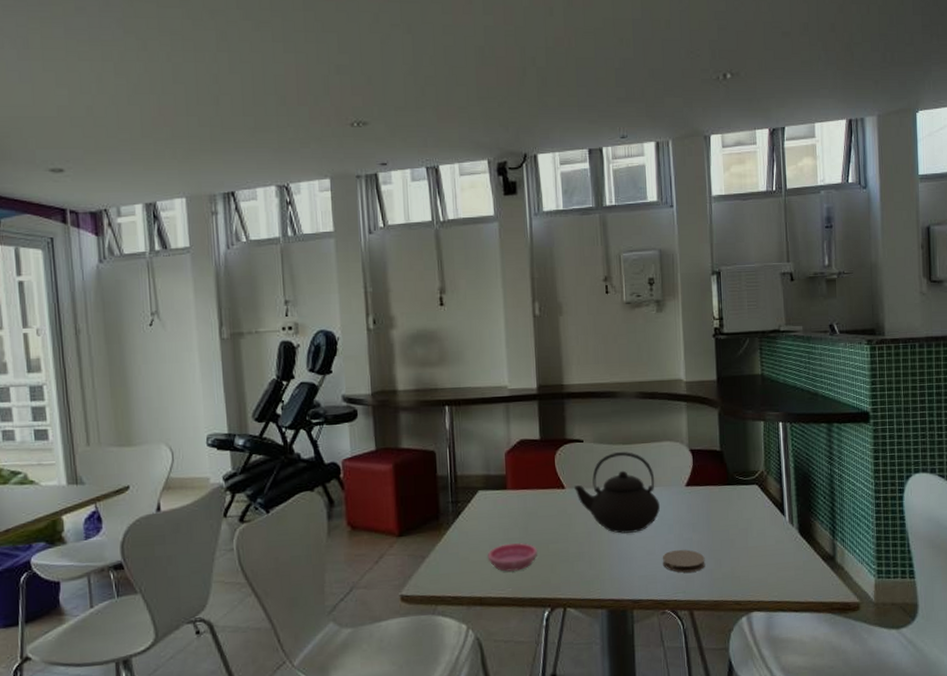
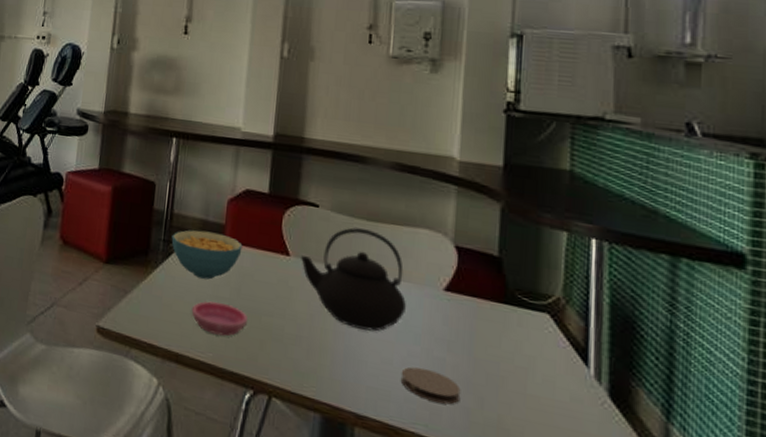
cereal bowl: none [459,483,524,527] -> present [171,230,243,280]

